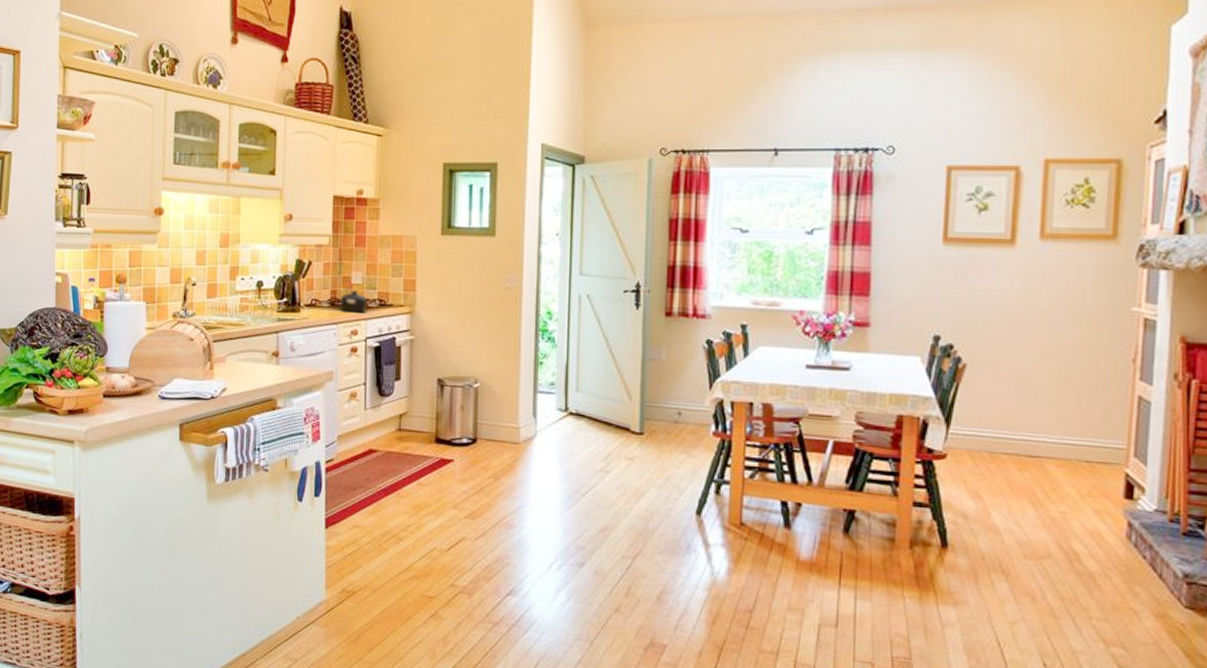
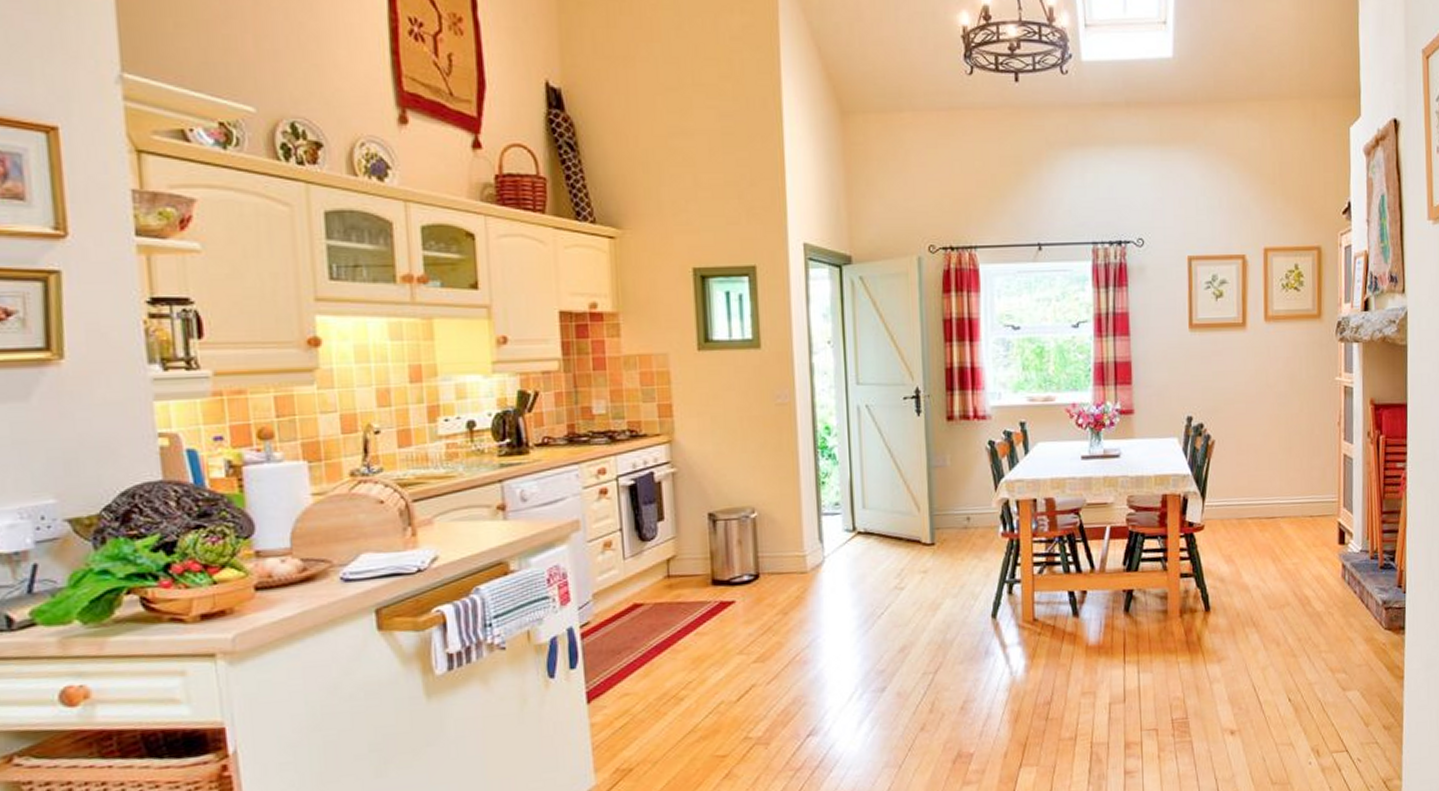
saucepan: present [339,289,368,313] -> none [579,421,616,449]

